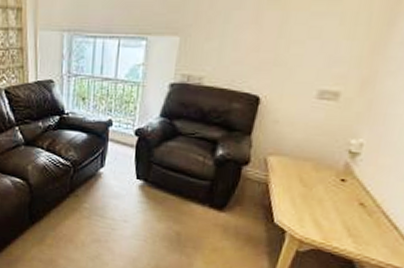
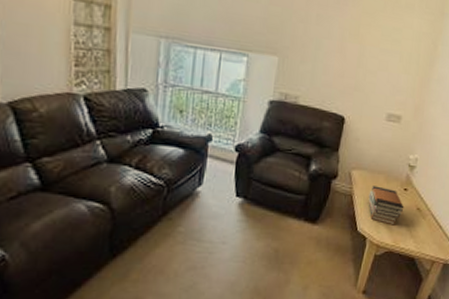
book stack: none [289,174,340,221] -> present [368,186,404,226]

